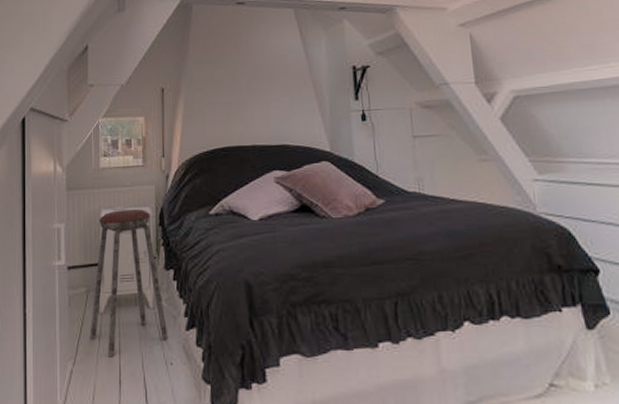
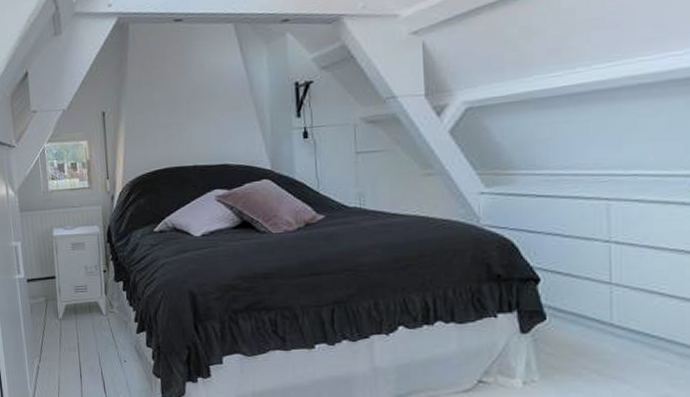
music stool: present [89,208,169,357] -> none [51,227,121,356]

